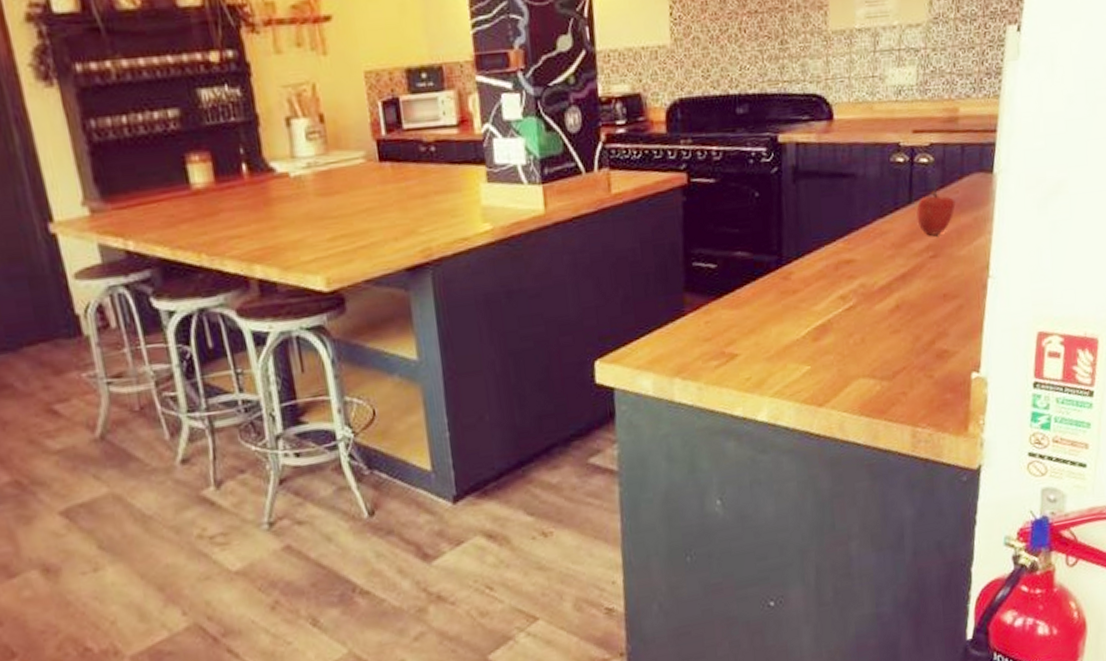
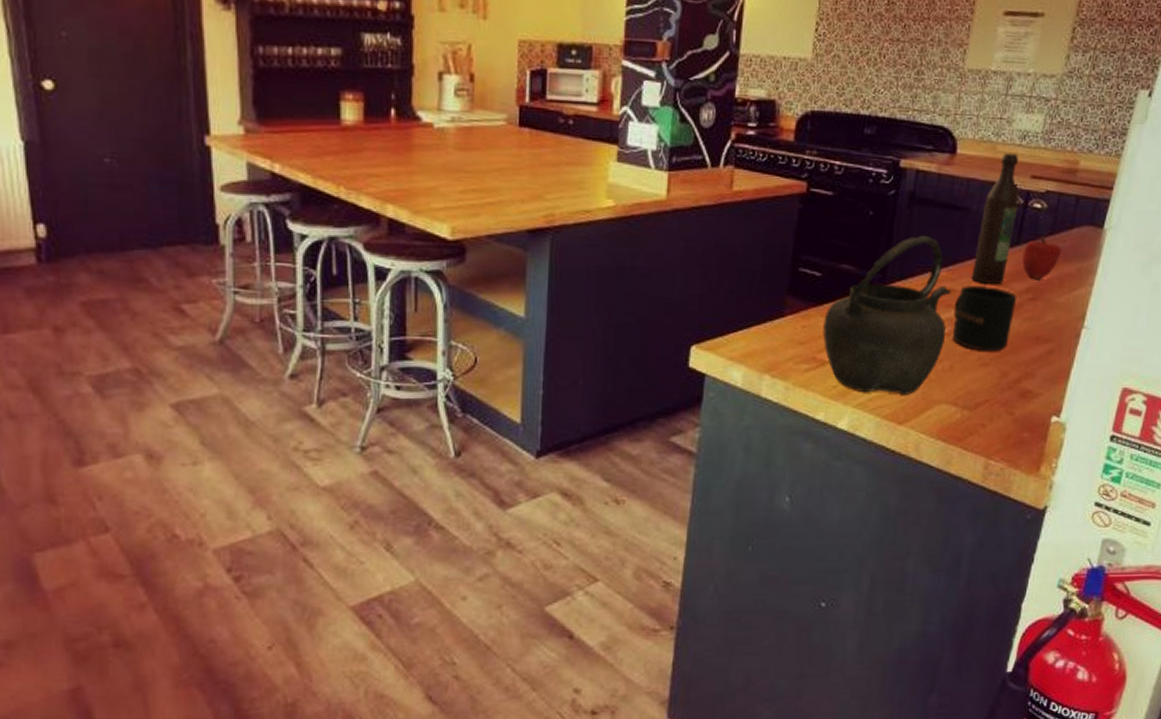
kettle: none [726,209,853,381] -> present [823,236,951,395]
mug: none [856,250,918,318] -> present [952,286,1017,351]
wine bottle: none [868,110,905,249] -> present [971,153,1020,284]

